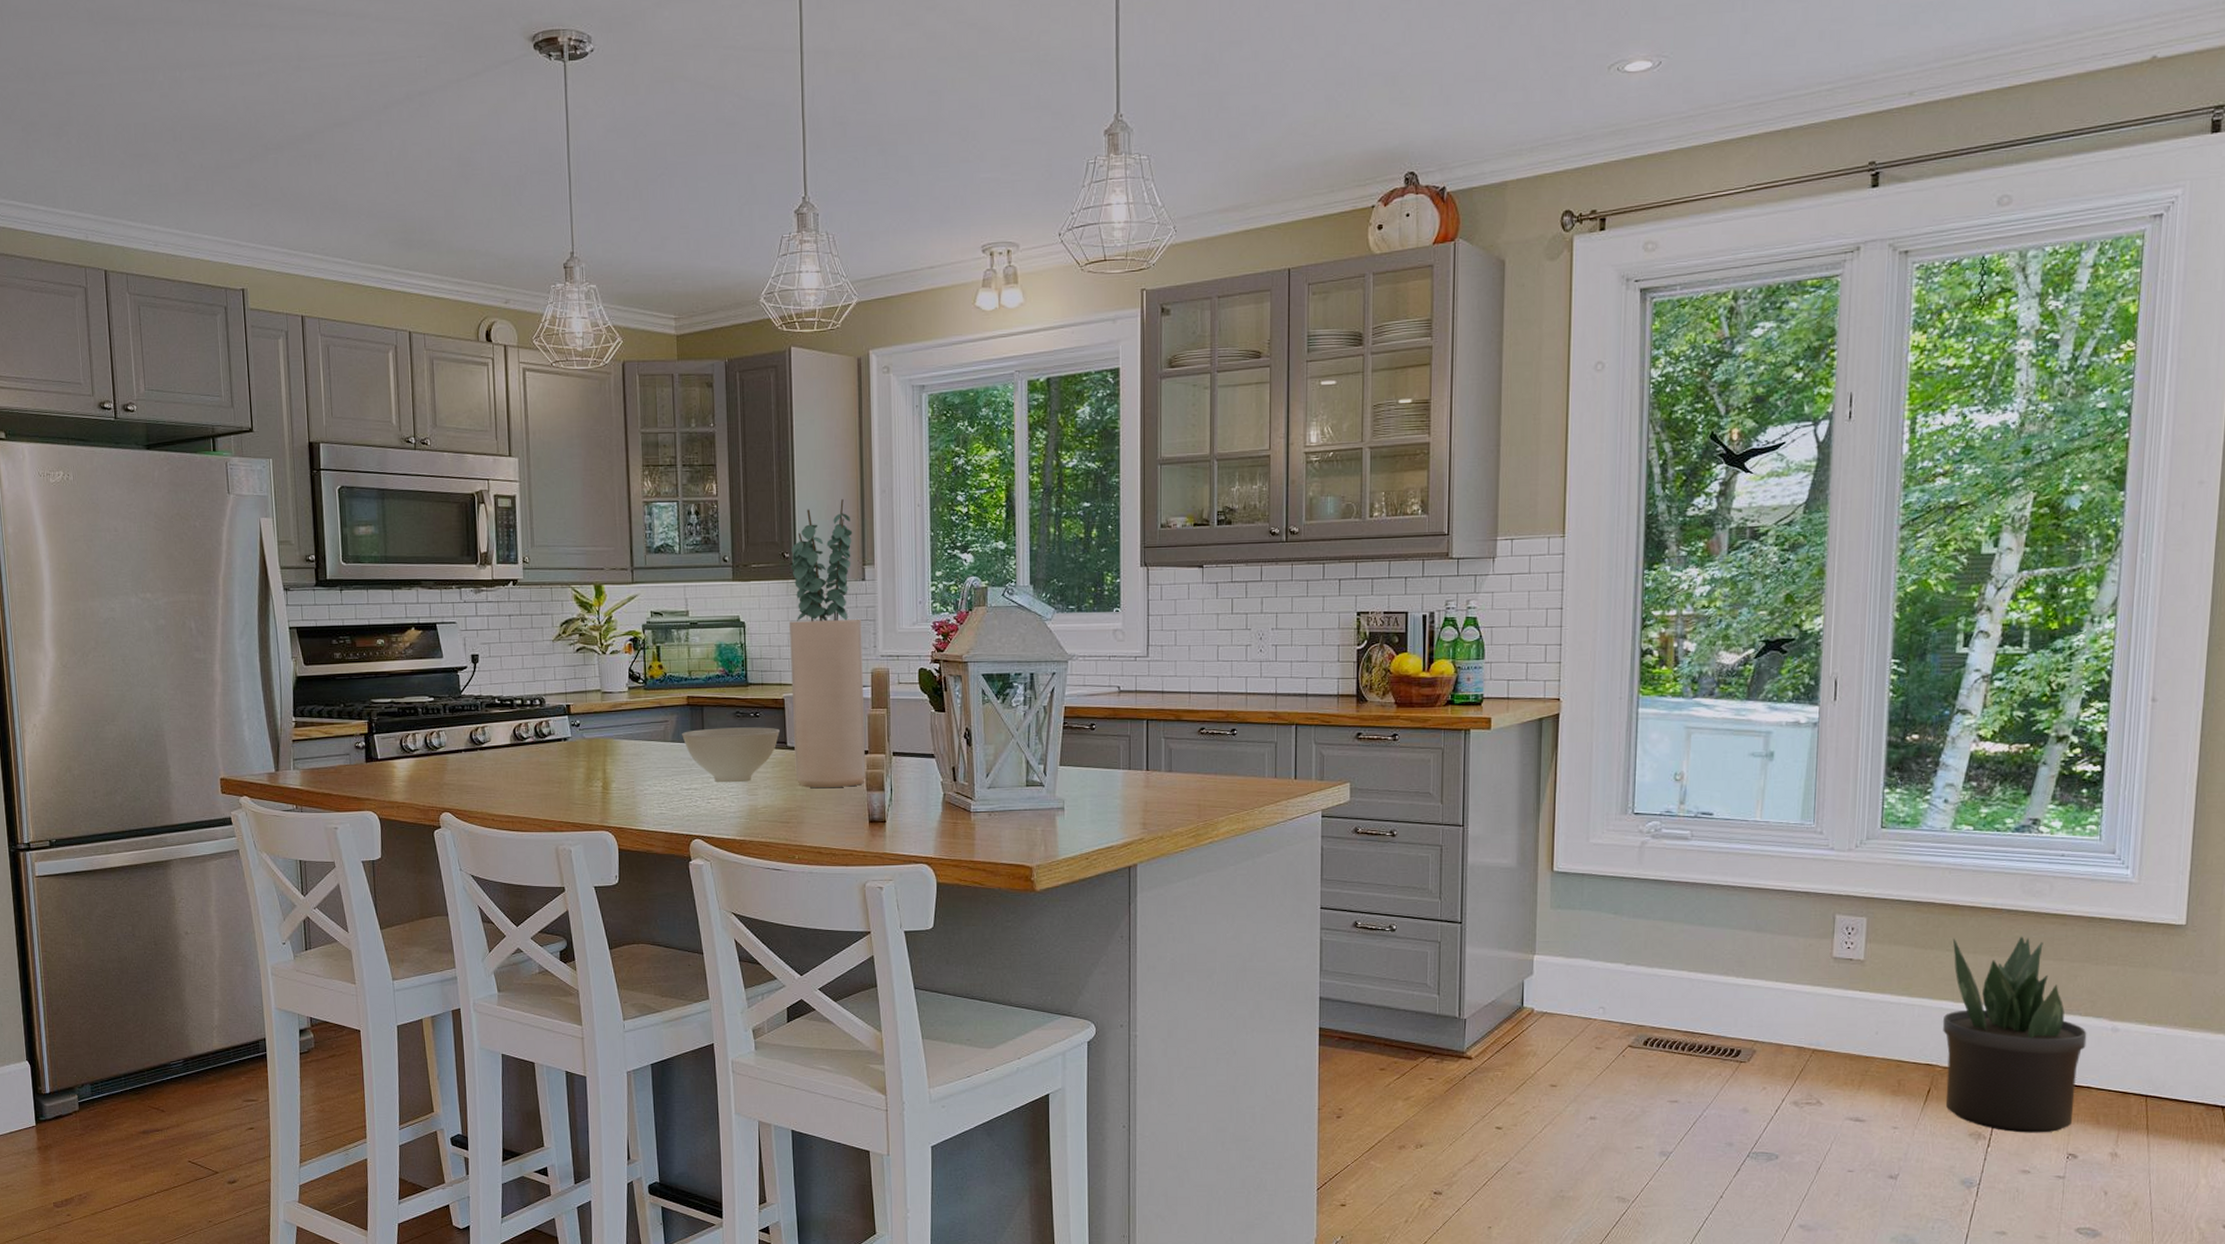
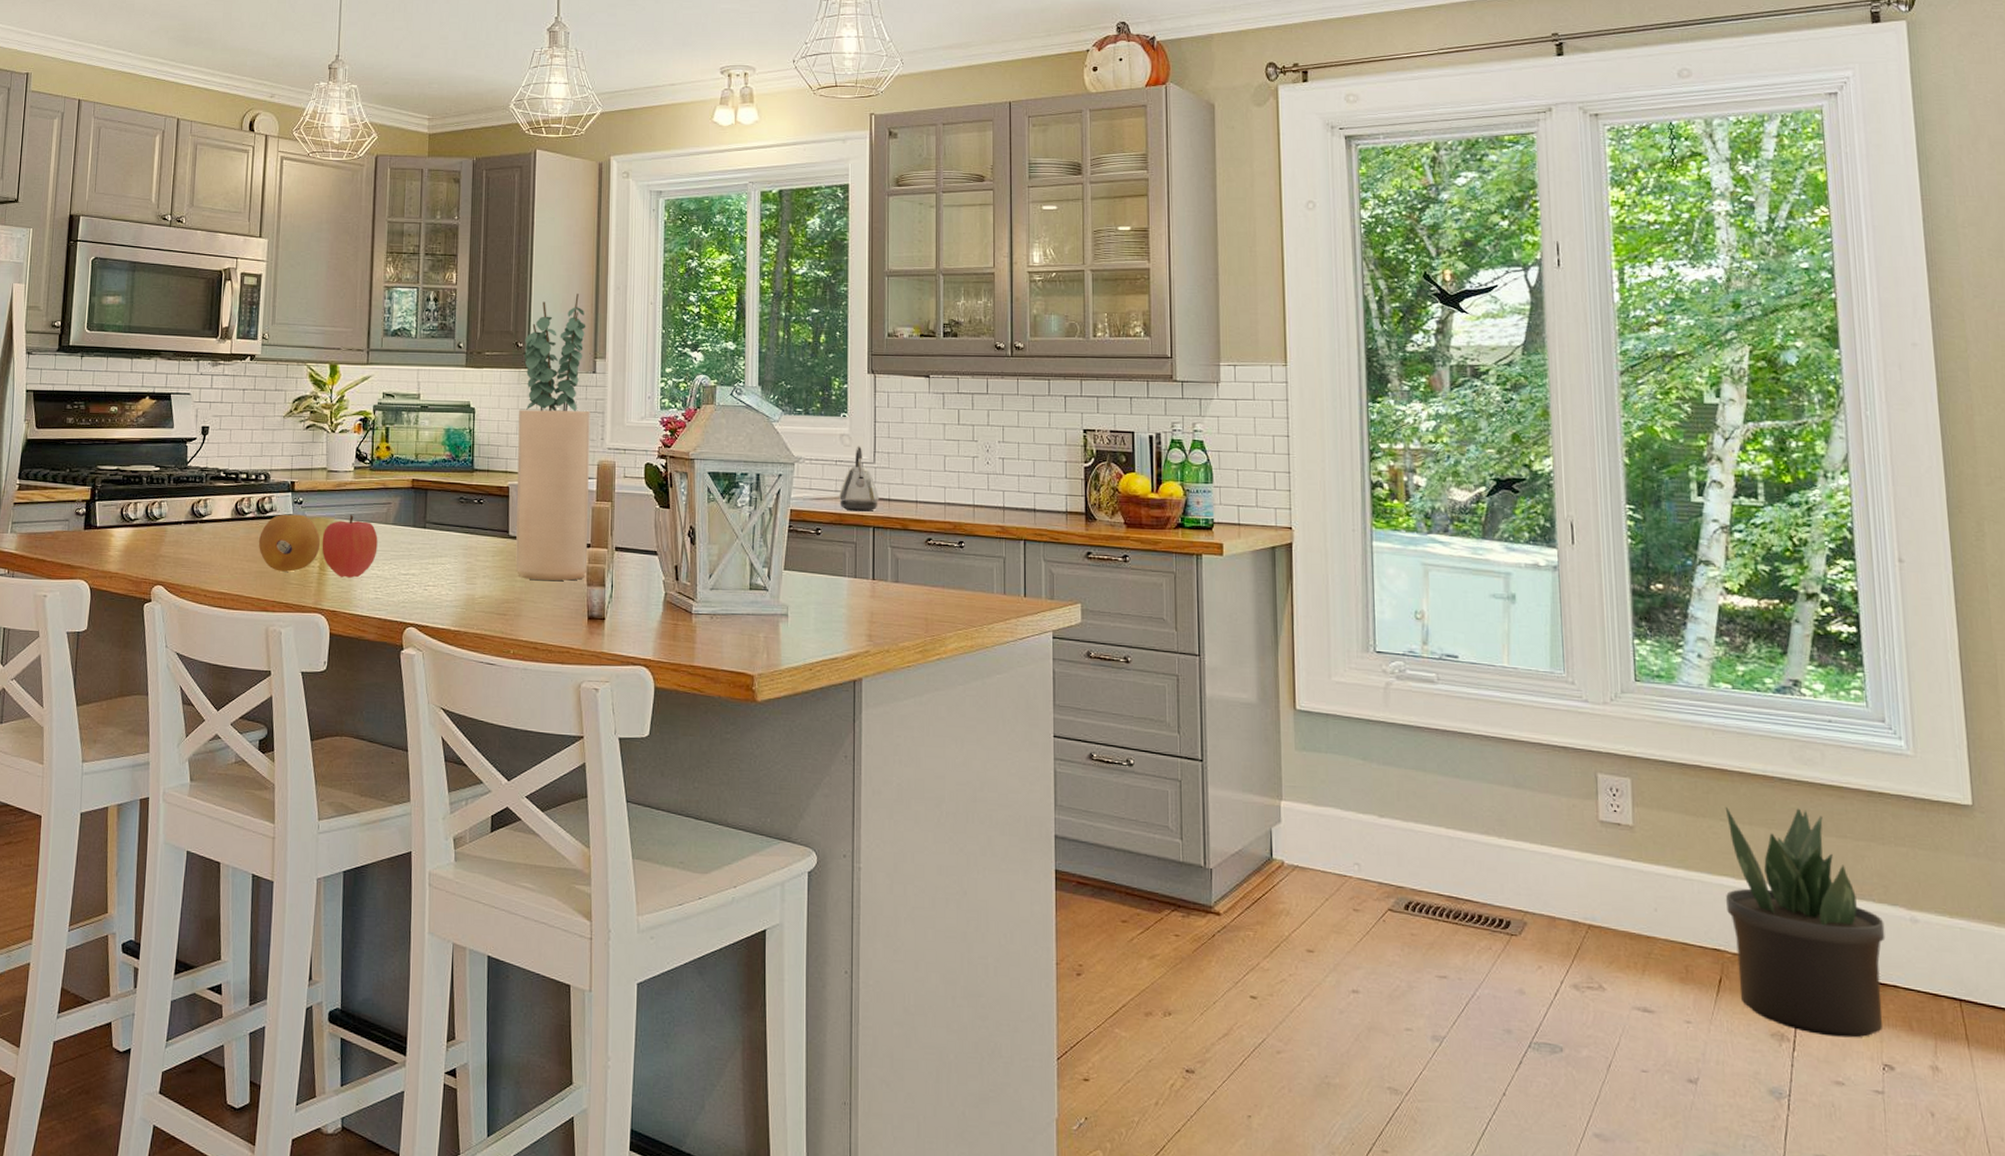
fruit: none [540,737,602,793] -> present [258,514,321,572]
fruit: none [602,734,658,795] -> present [322,515,378,578]
bowl: present [682,727,780,783] -> none [404,513,502,570]
kettle: none [1112,640,1153,705] -> present [838,446,880,511]

